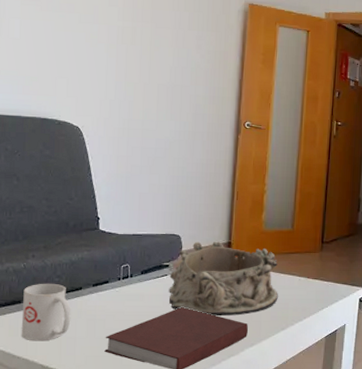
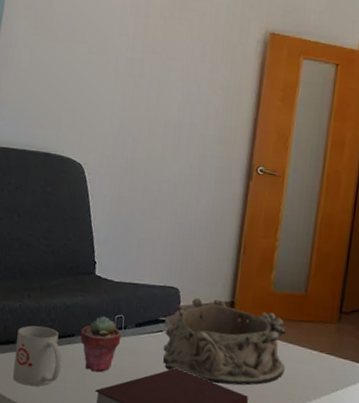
potted succulent: none [88,267,128,320] -> present [80,315,122,373]

